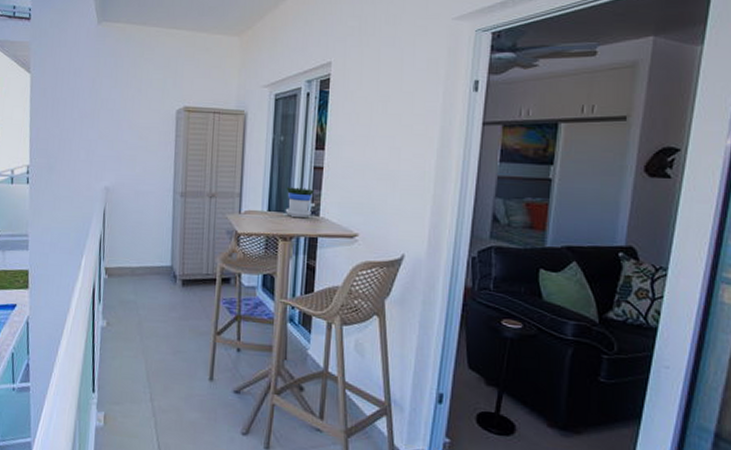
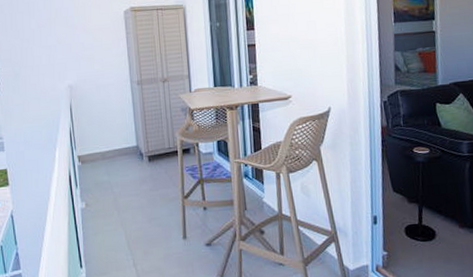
flowerpot: present [285,187,315,219] -> none [227,63,252,90]

